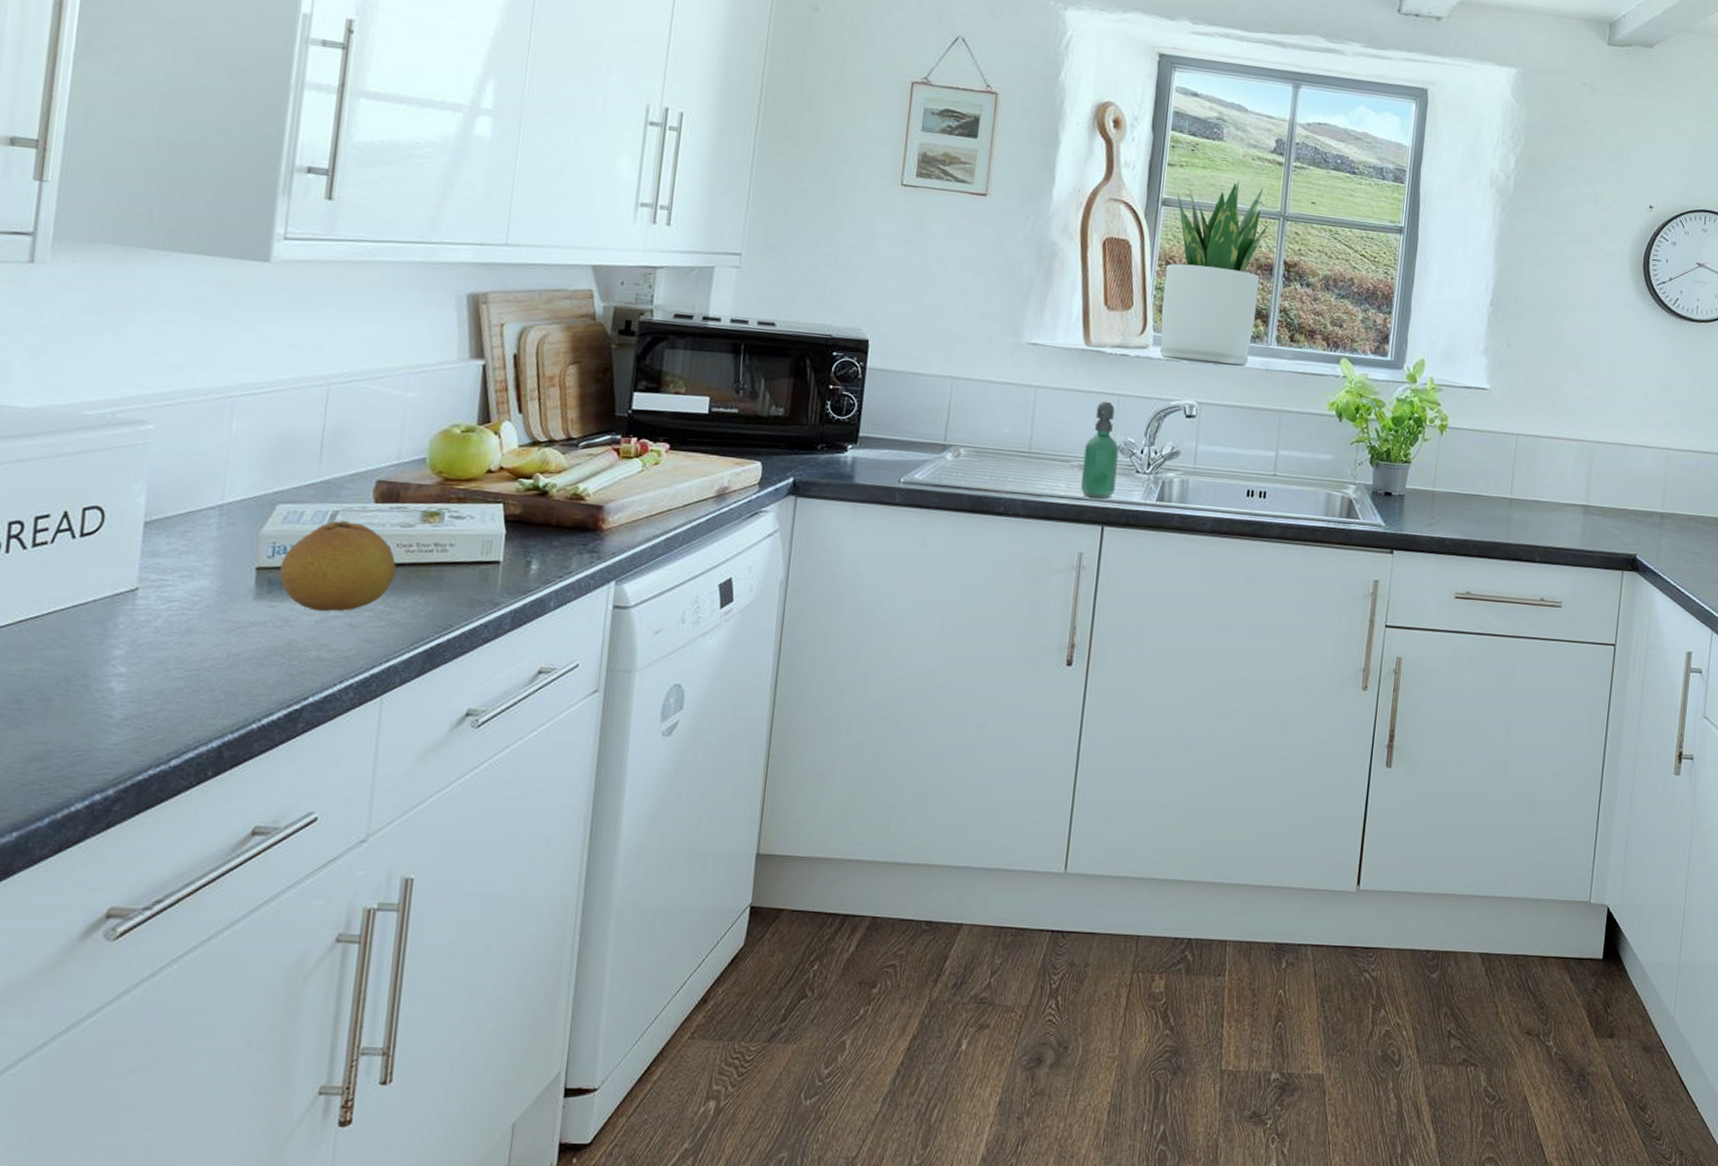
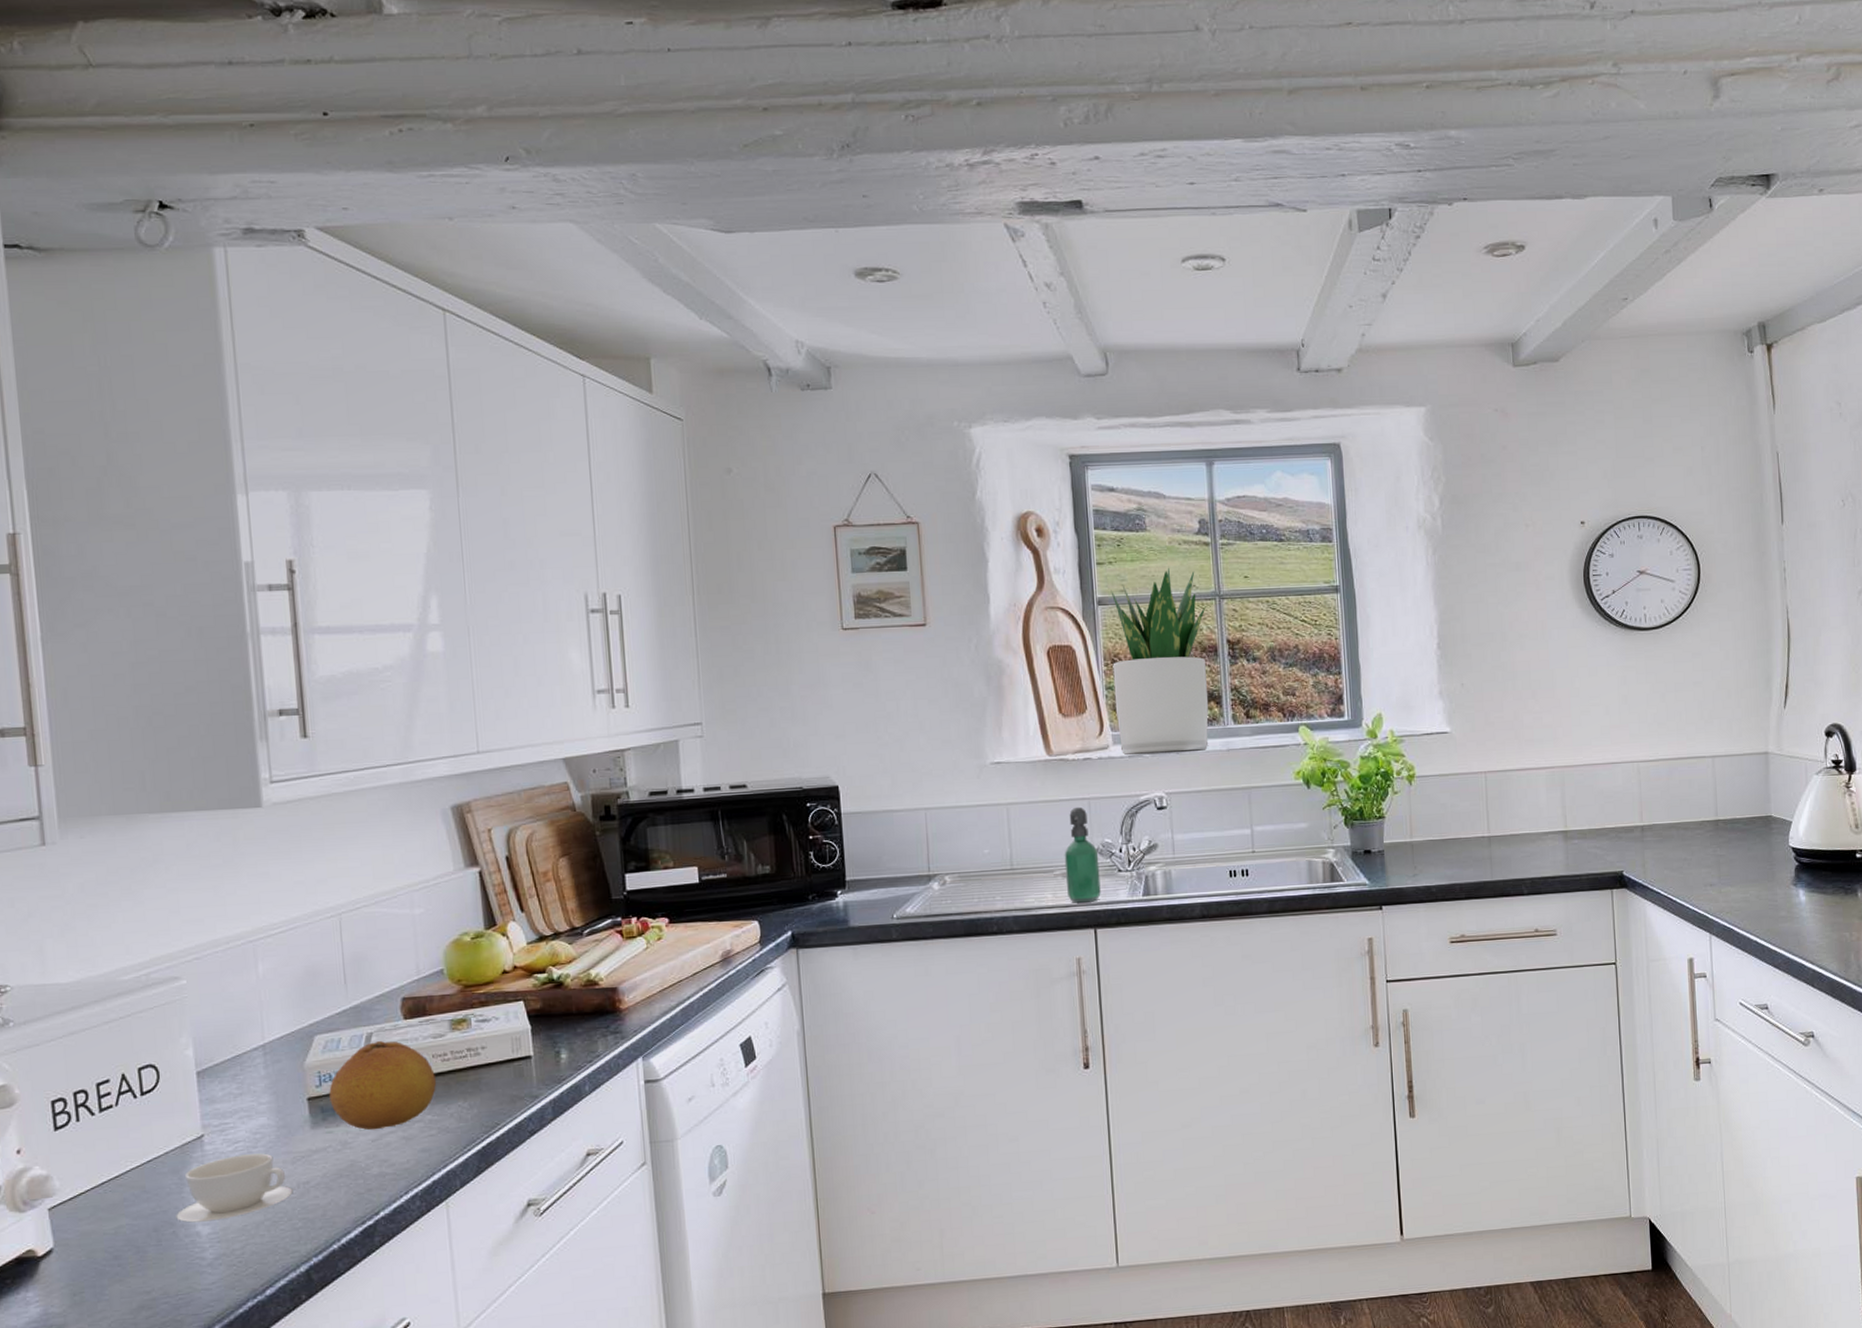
teacup: none [91,614,222,680] -> present [176,1153,293,1223]

